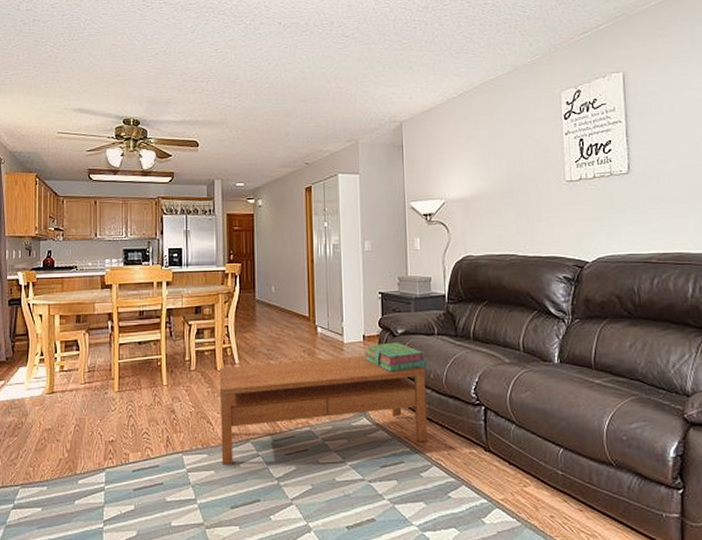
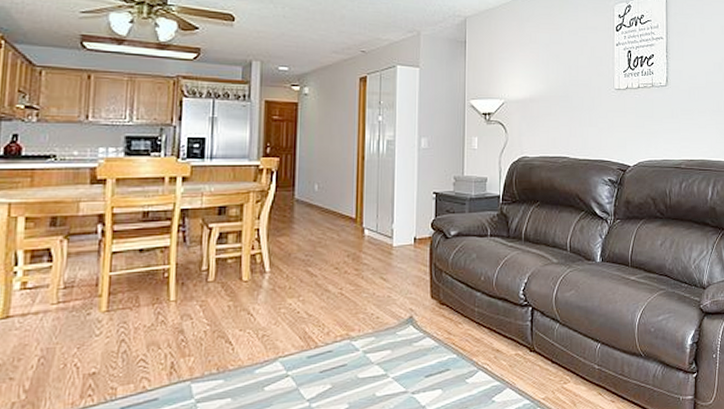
coffee table: present [219,355,428,466] -> none [241,258,477,391]
stack of books: present [365,342,427,372] -> none [415,244,479,276]

